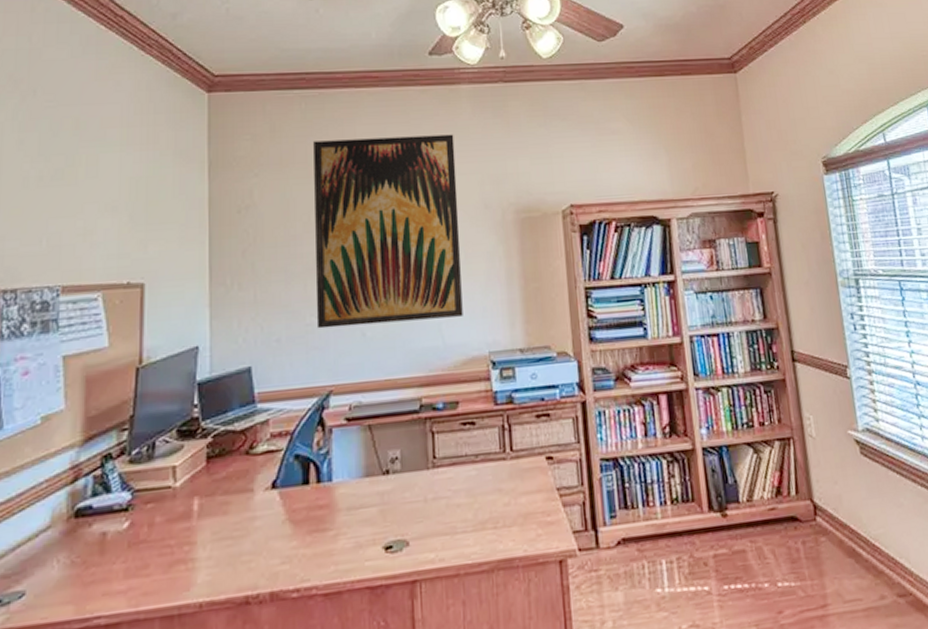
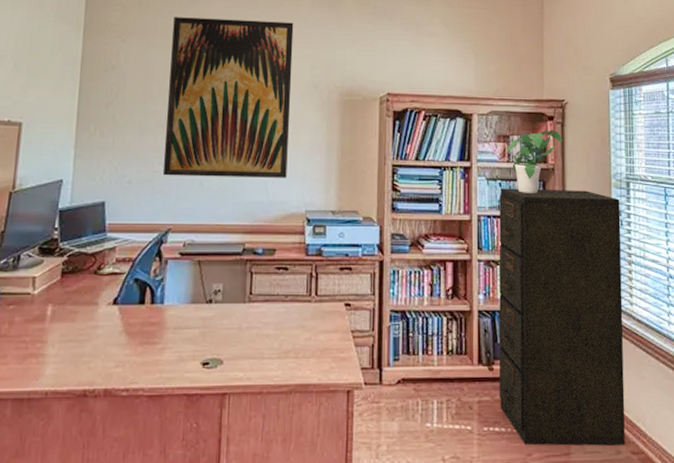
filing cabinet: none [712,293,889,602] -> present [498,188,625,446]
potted plant: none [713,227,777,305] -> present [506,129,563,193]

